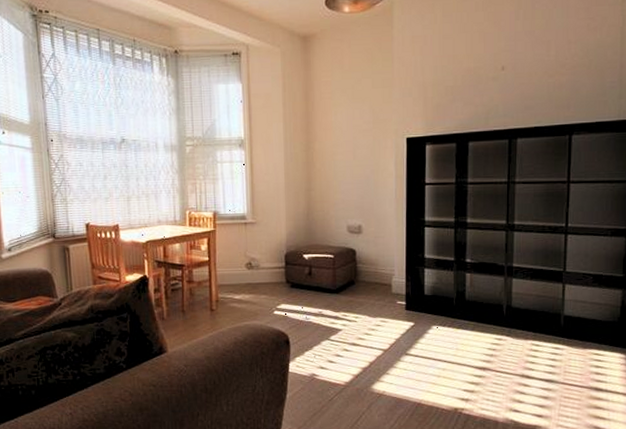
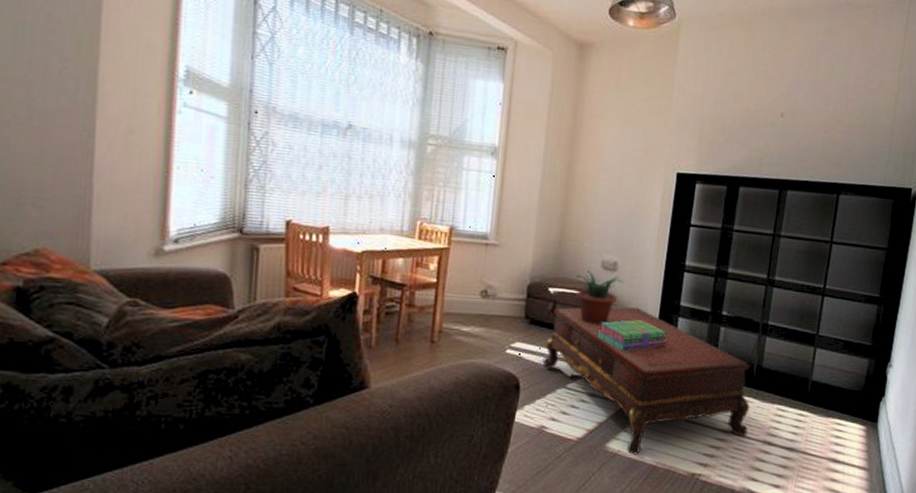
coffee table: none [307,263,504,395] -> present [543,307,751,455]
potted plant: none [327,235,370,282] -> present [575,270,624,324]
stack of books: none [351,275,417,304] -> present [597,320,668,352]

